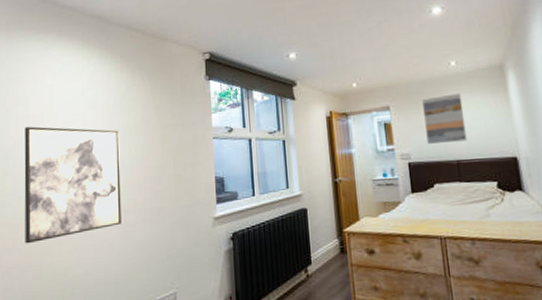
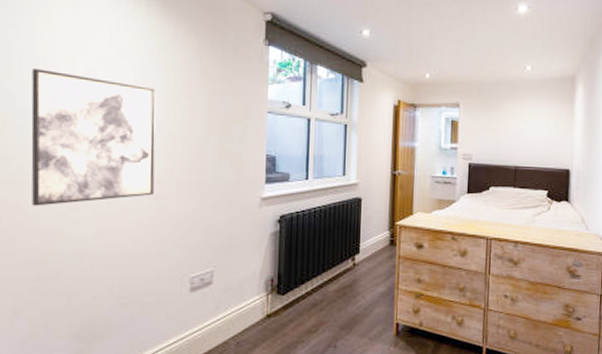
wall art: present [422,93,467,145] -> none [490,99,531,148]

